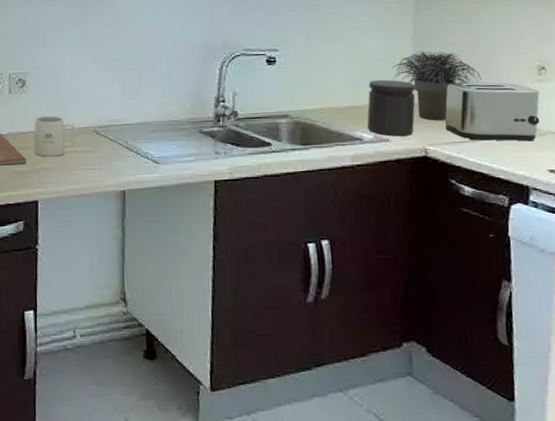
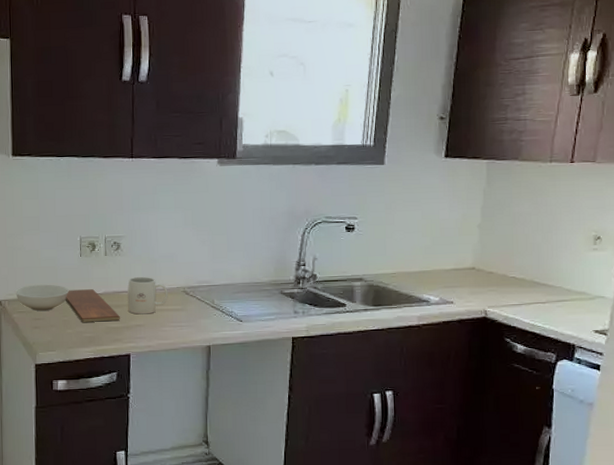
jar: present [367,80,416,136] -> none [435,247,482,299]
potted plant: present [391,51,481,120] -> none [461,221,542,285]
toaster: present [444,82,540,141] -> none [504,249,593,305]

